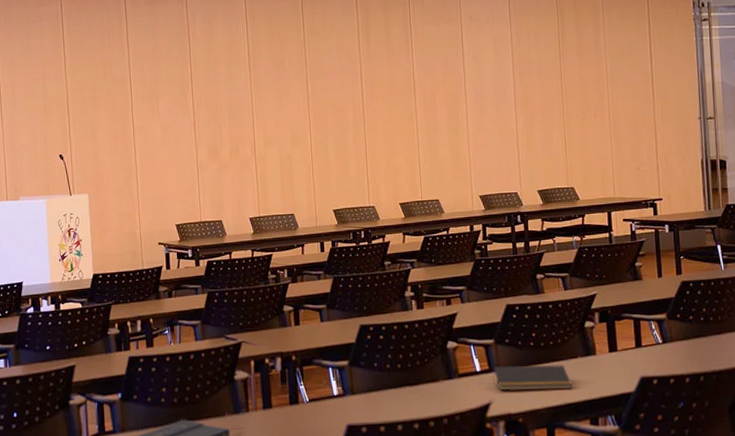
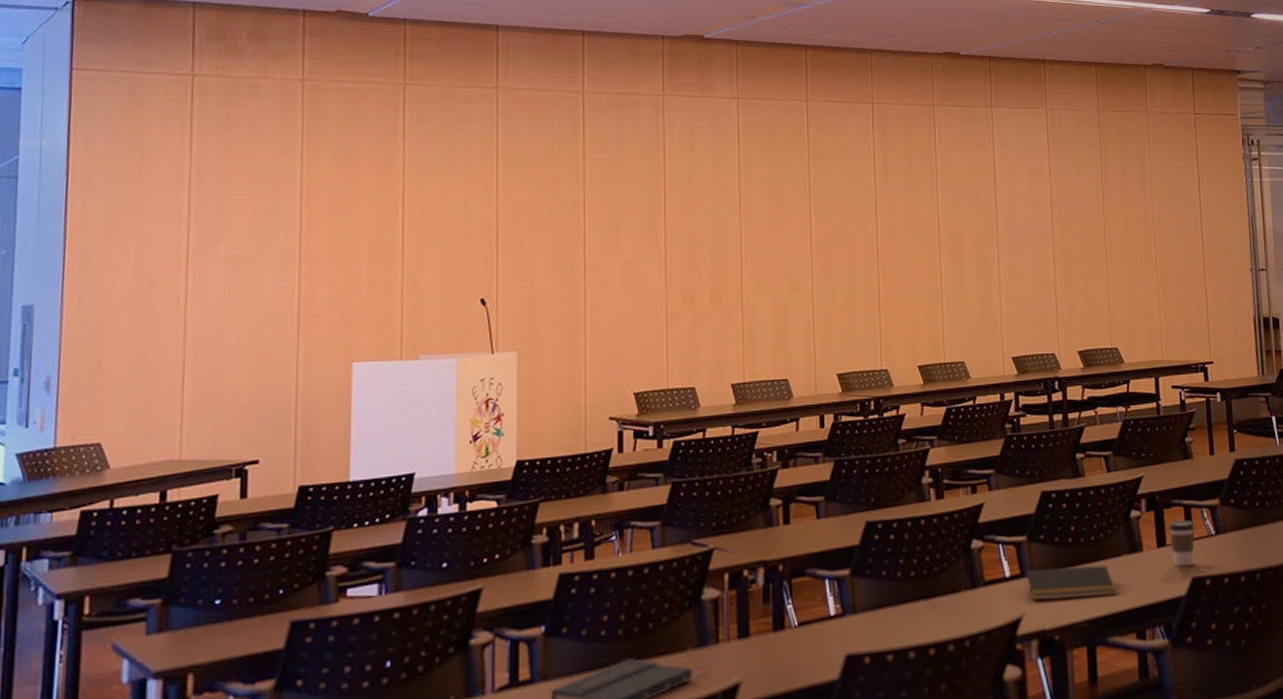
coffee cup: none [619,330,643,369] -> present [1168,520,1195,567]

